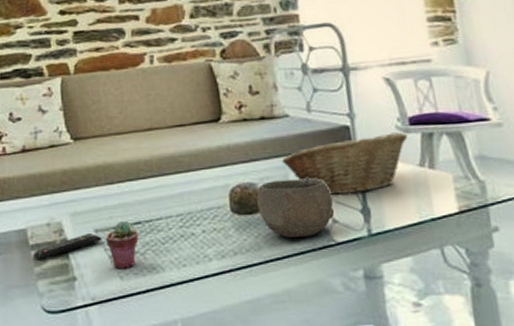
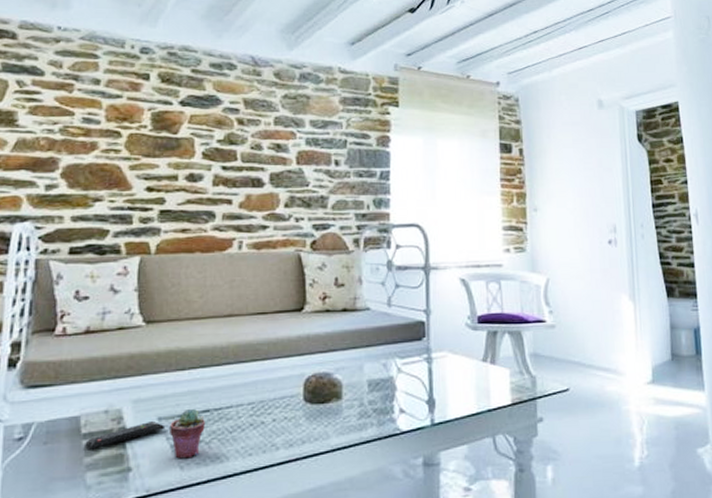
bowl: present [256,178,335,239] -> none [331,369,403,428]
fruit basket: present [282,132,408,195] -> none [359,329,475,387]

